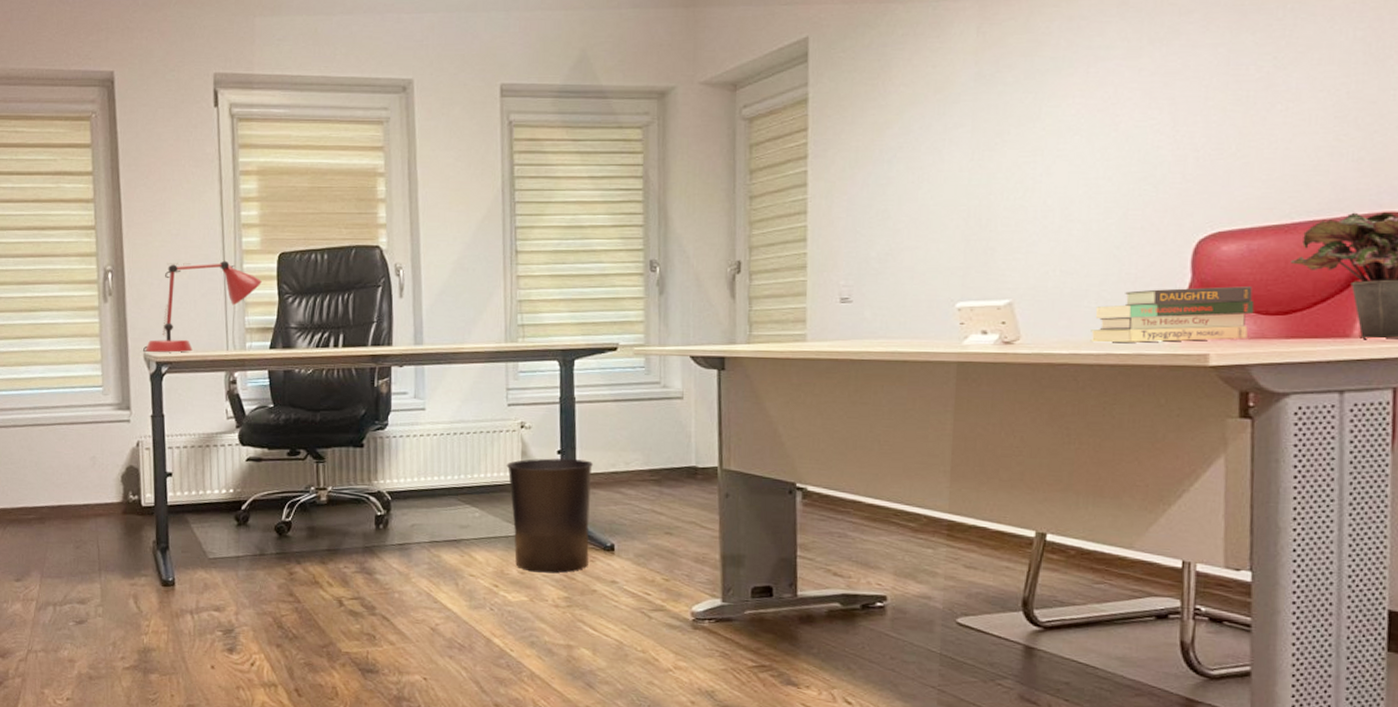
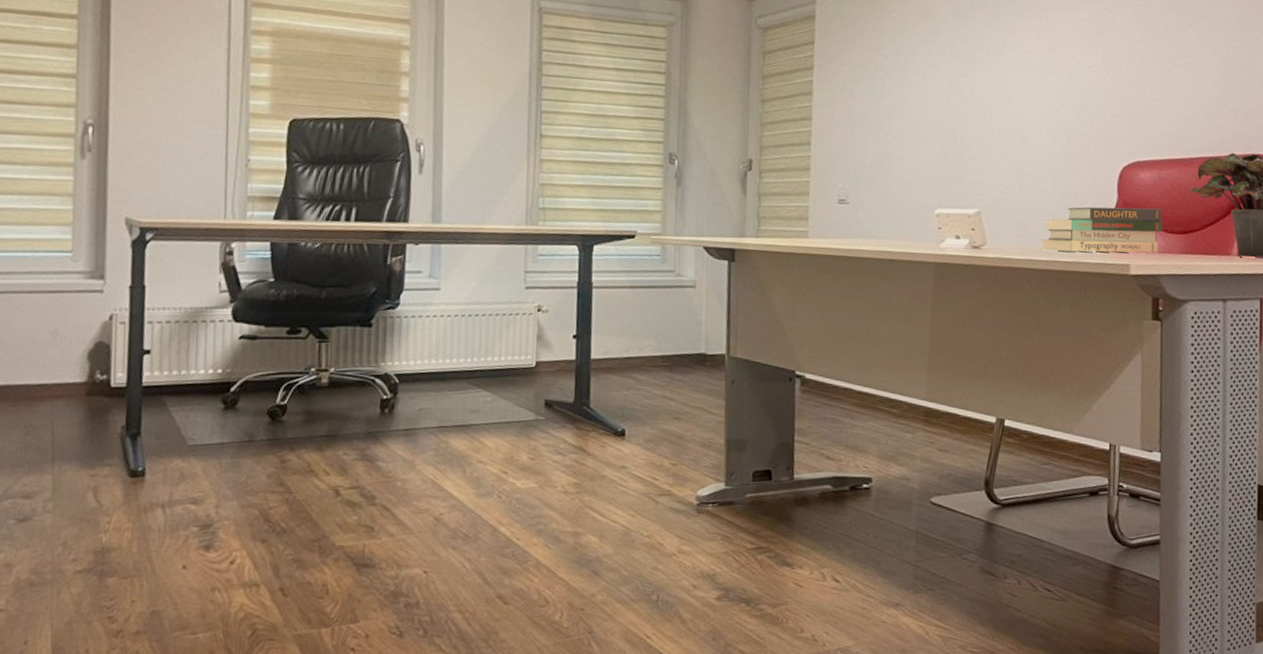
desk lamp: present [142,260,262,353] -> none [124,121,269,219]
waste bin: present [506,458,594,573] -> none [521,342,609,459]

